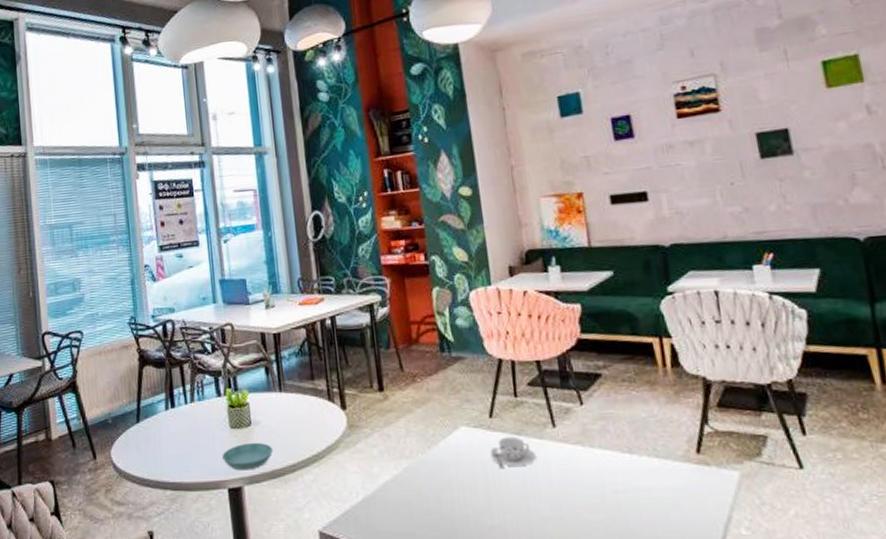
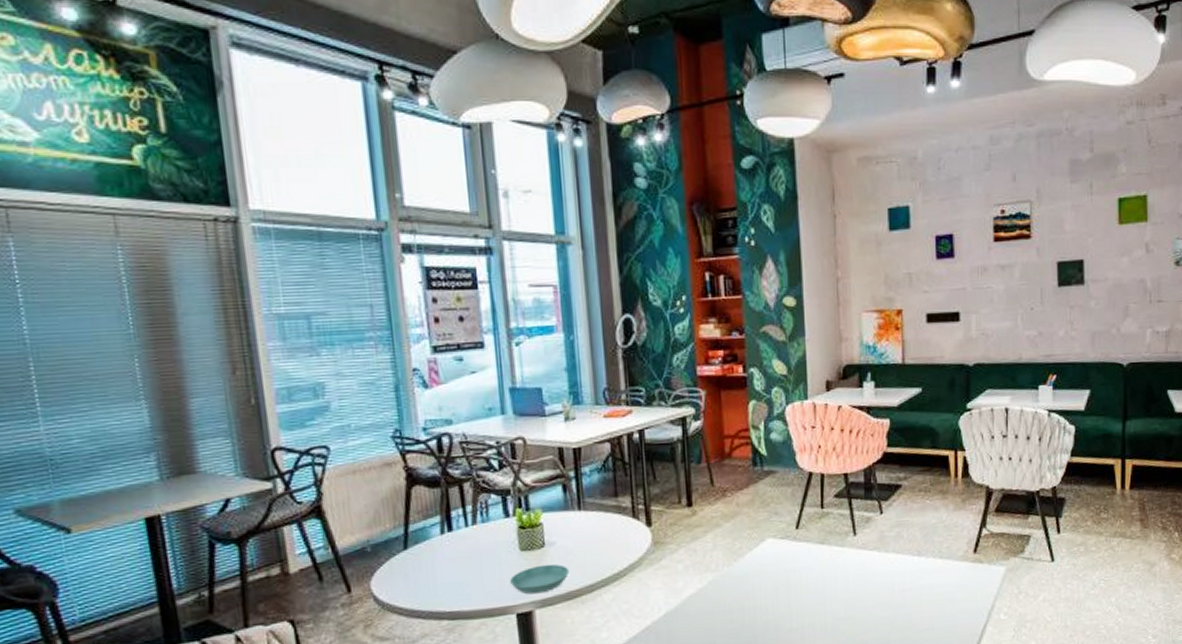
teacup: present [490,436,537,468] -> none [794,545,837,576]

